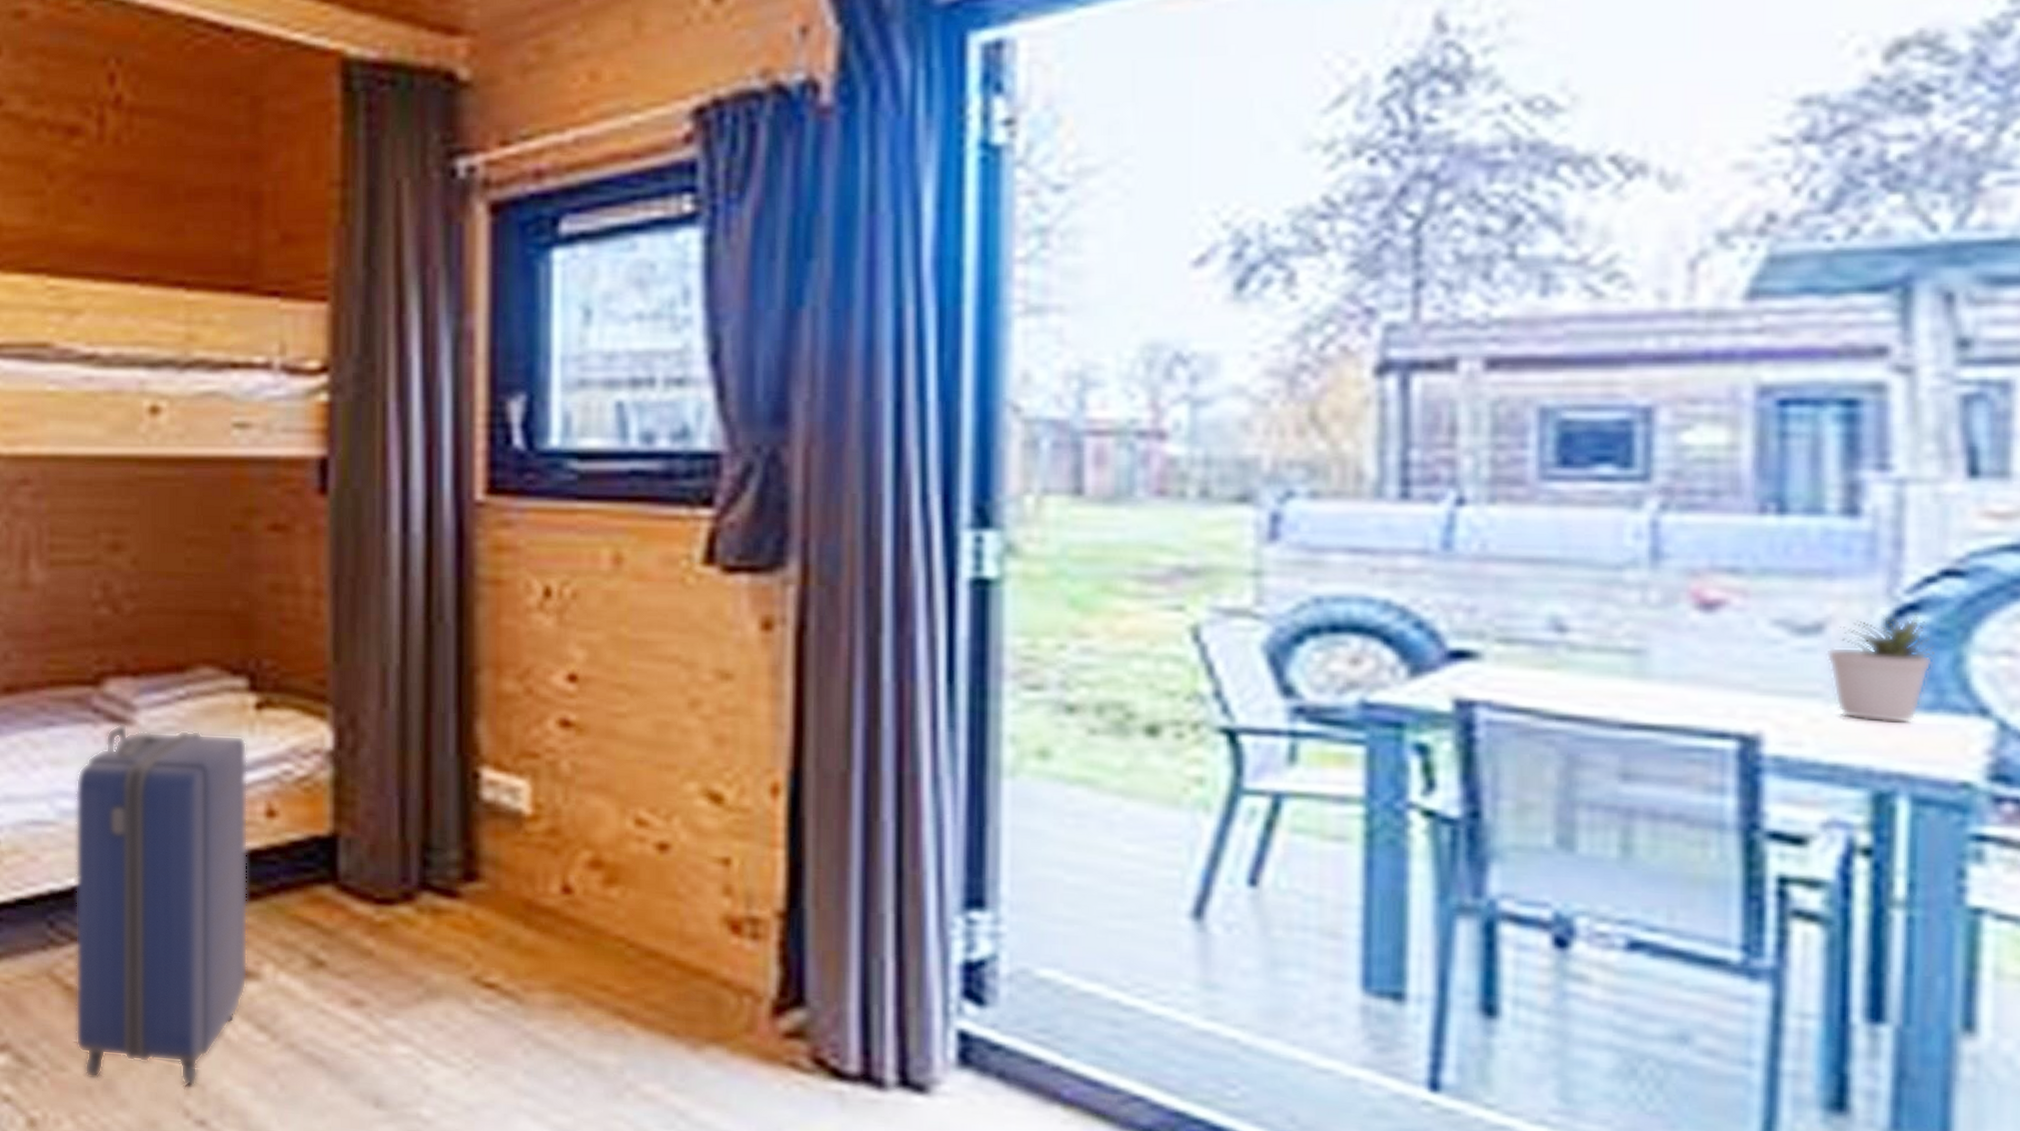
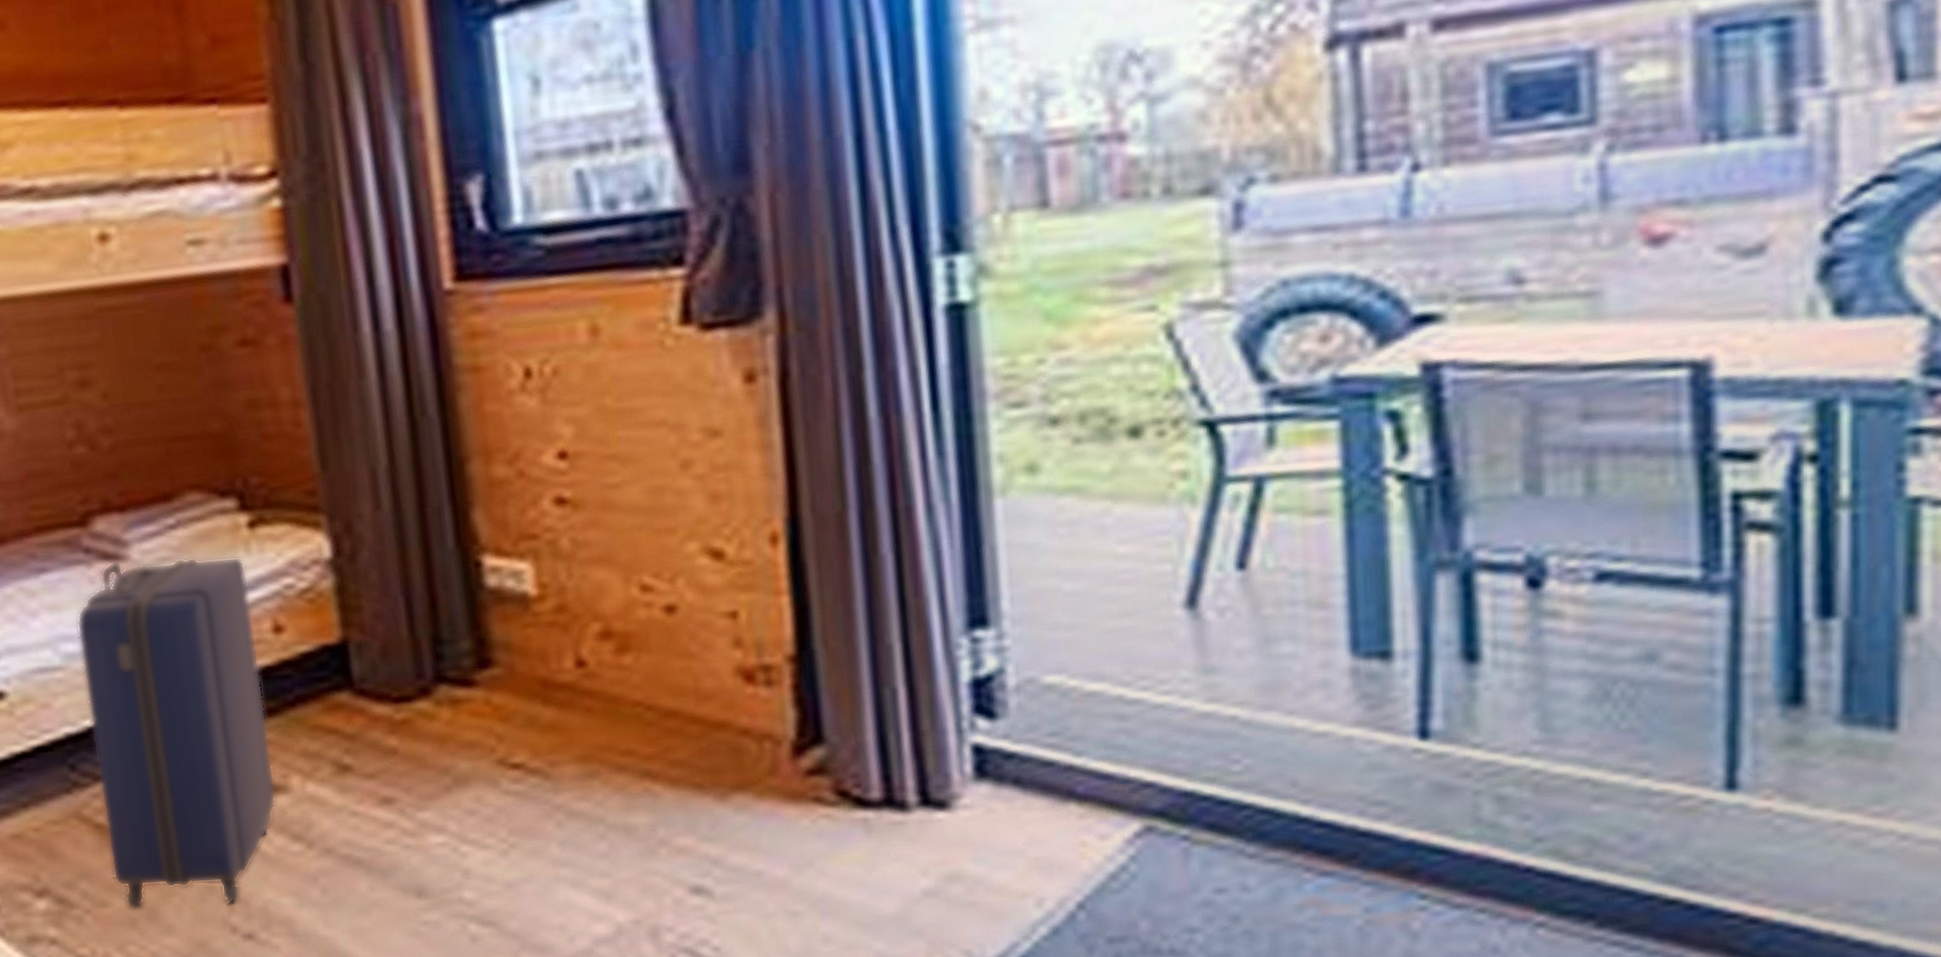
potted plant: present [1825,611,1934,724] -> none [1769,220,1870,334]

